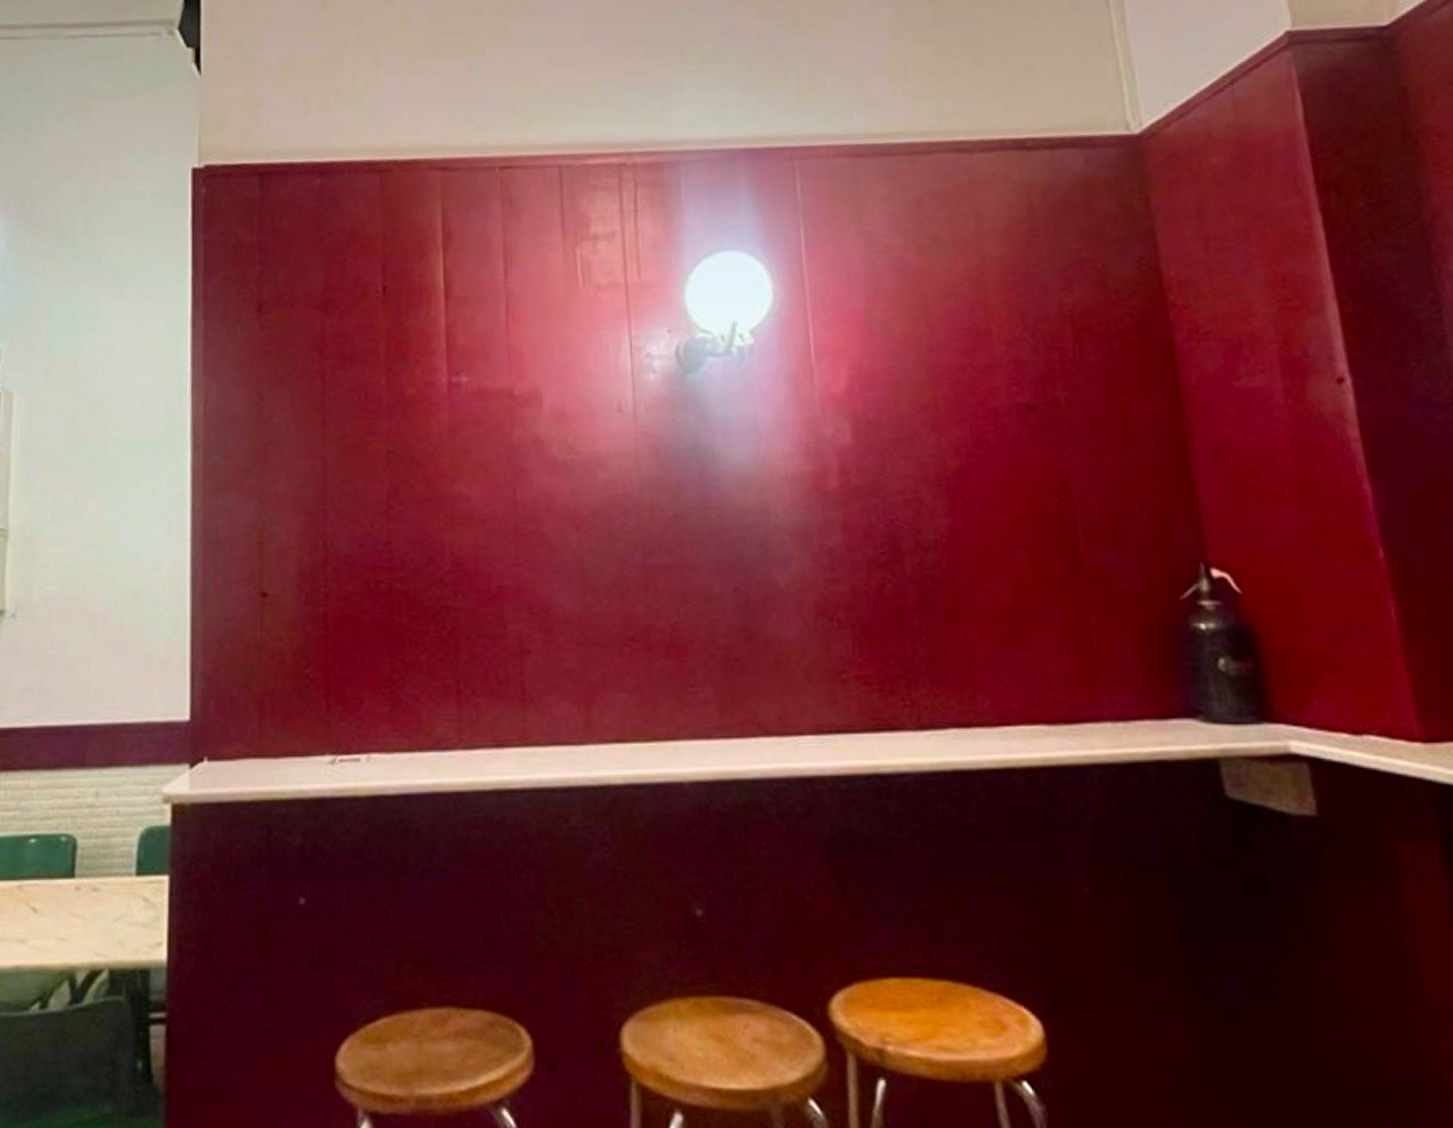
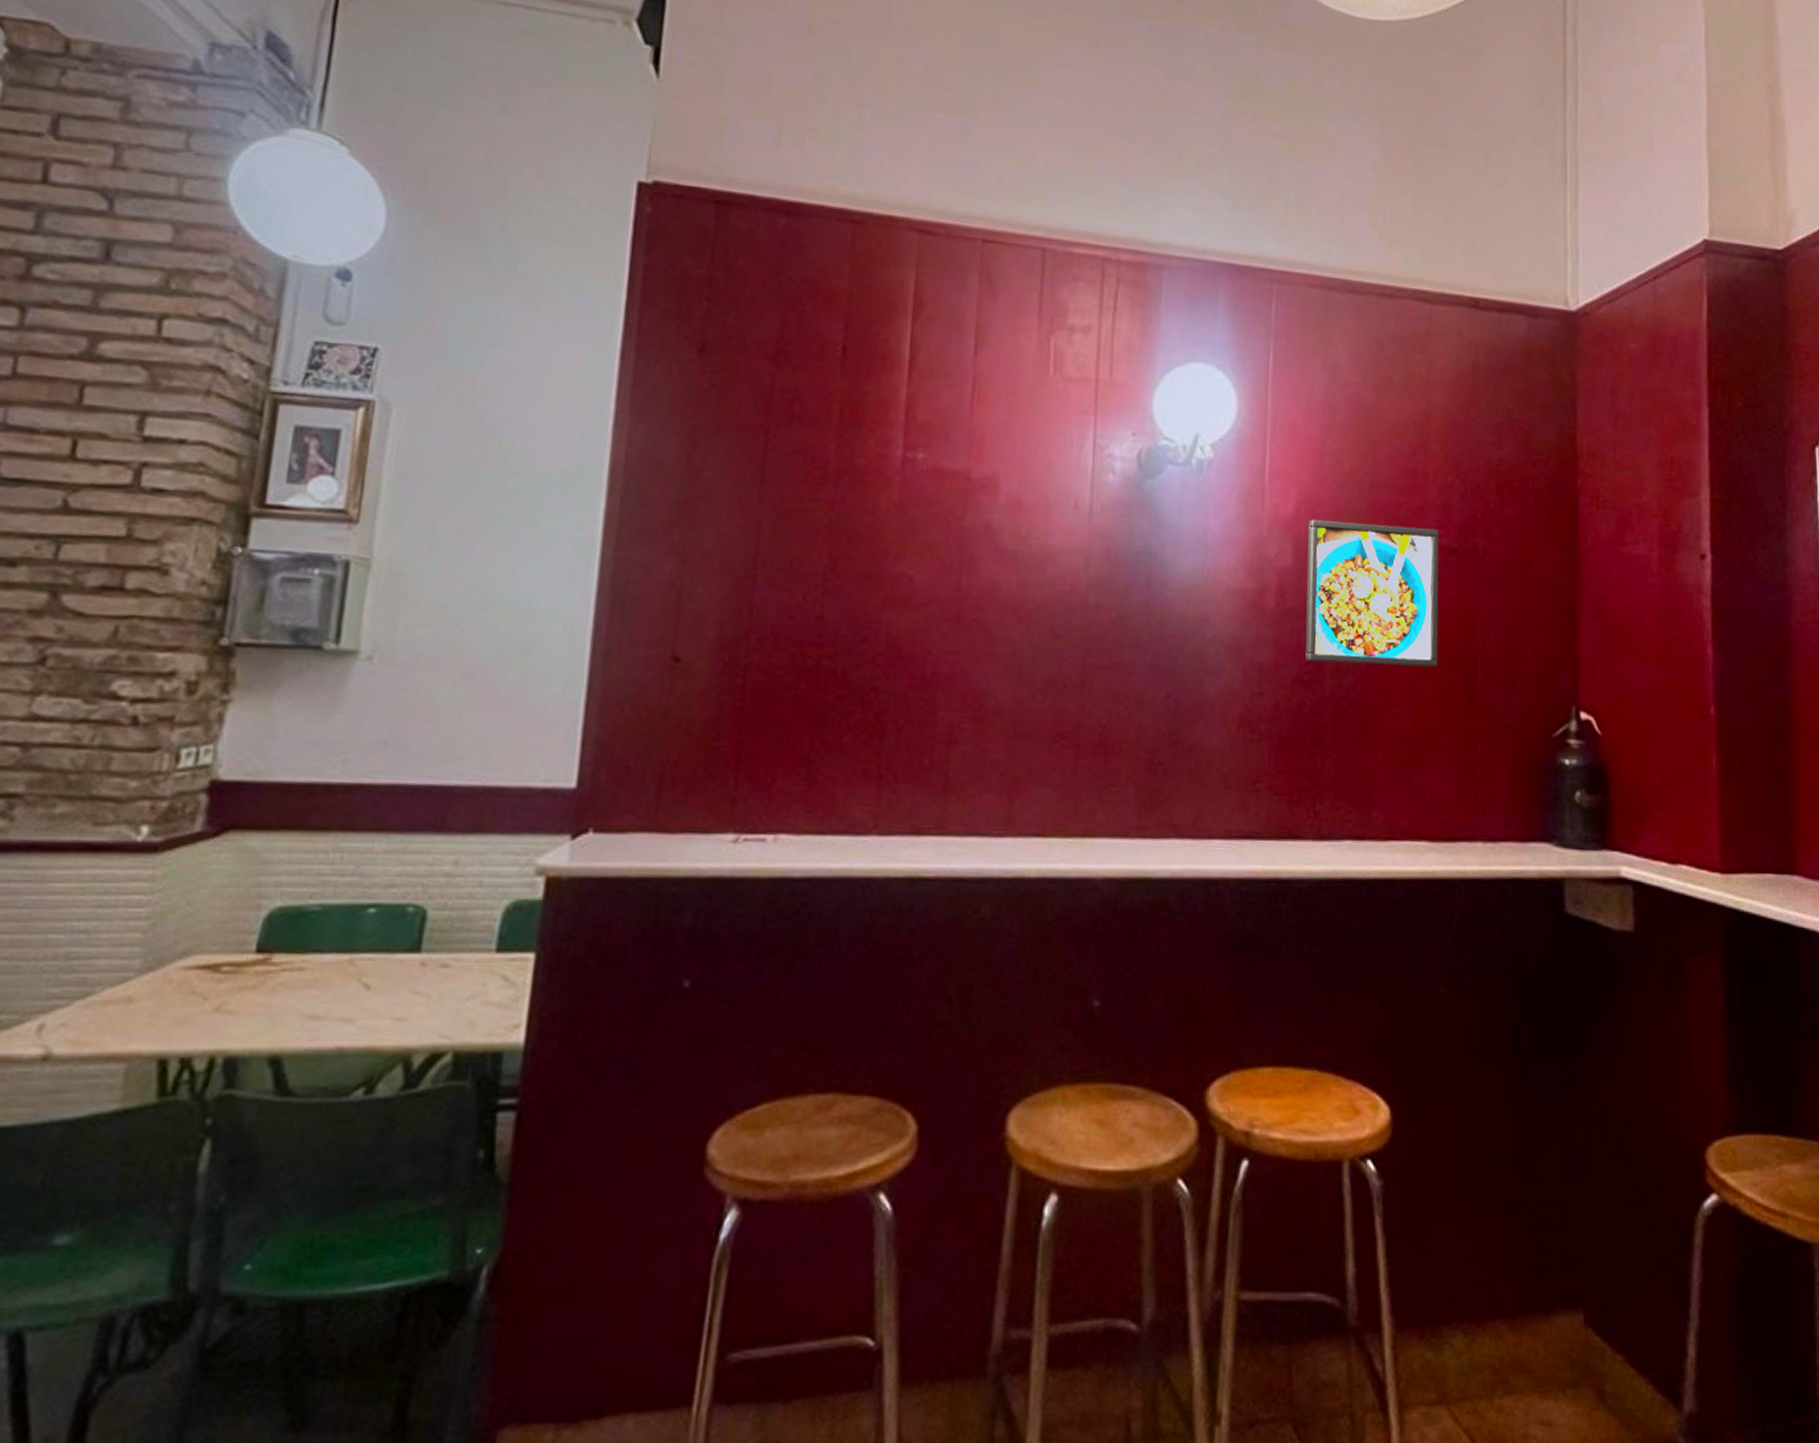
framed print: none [863,387,1031,541] -> present [1305,520,1439,668]

